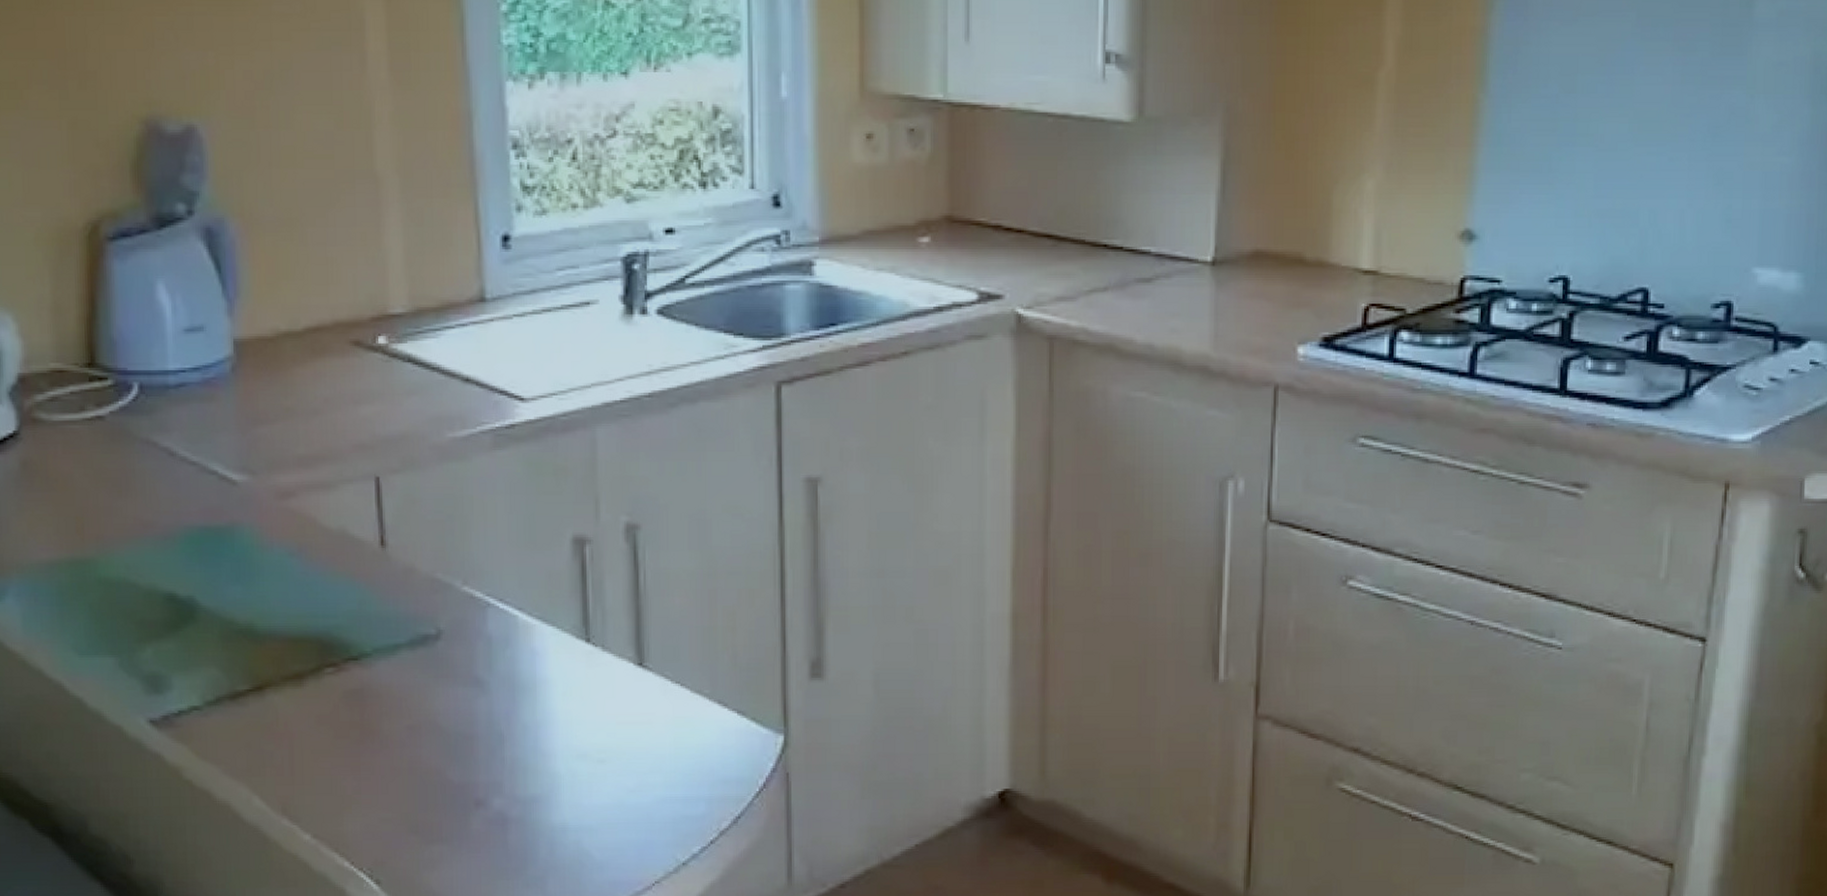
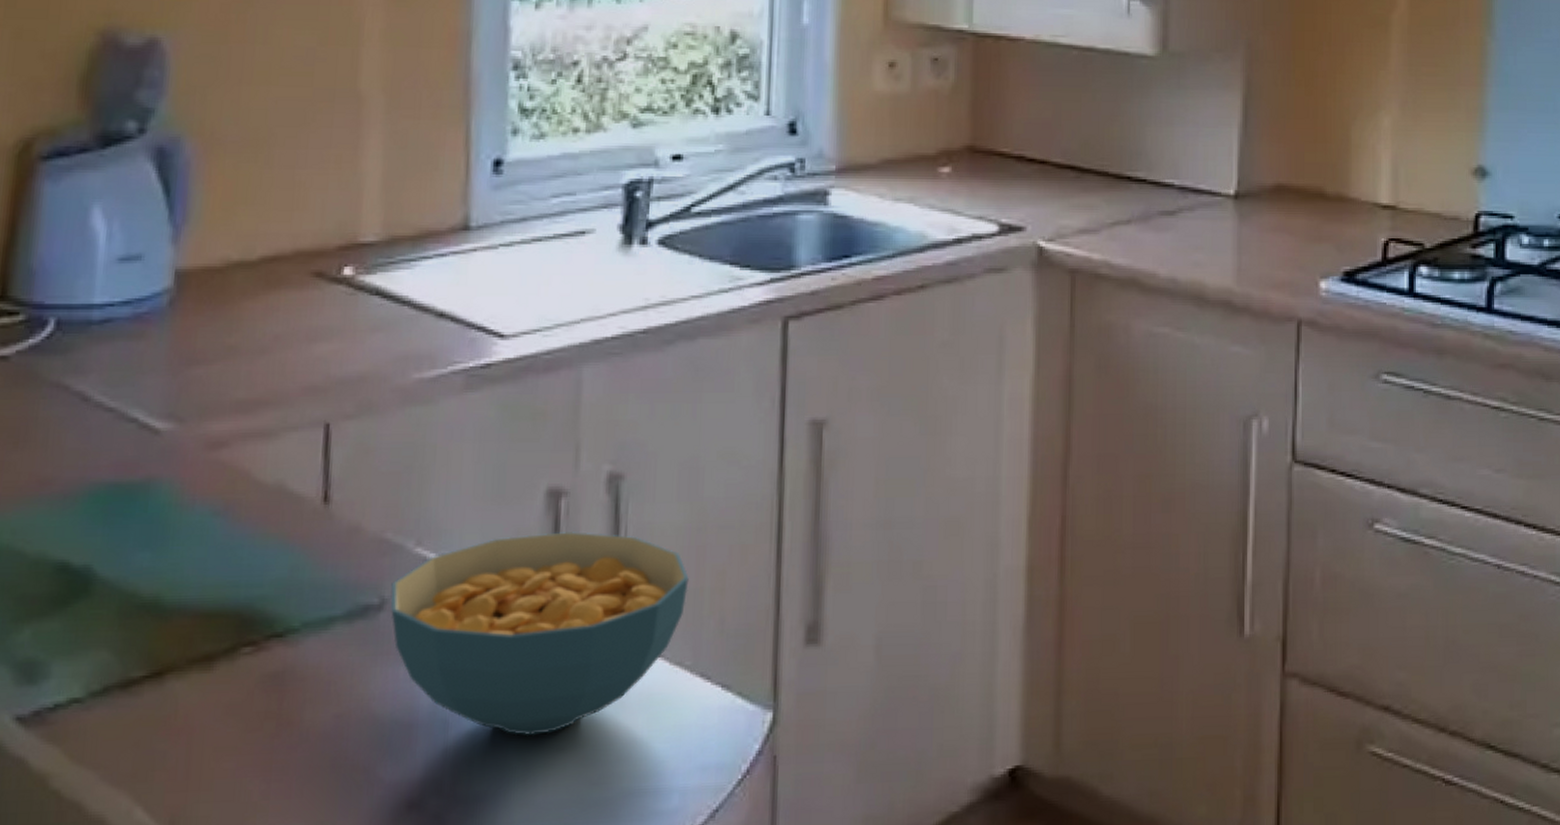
cereal bowl: none [445,575,703,750] -> present [390,532,689,737]

